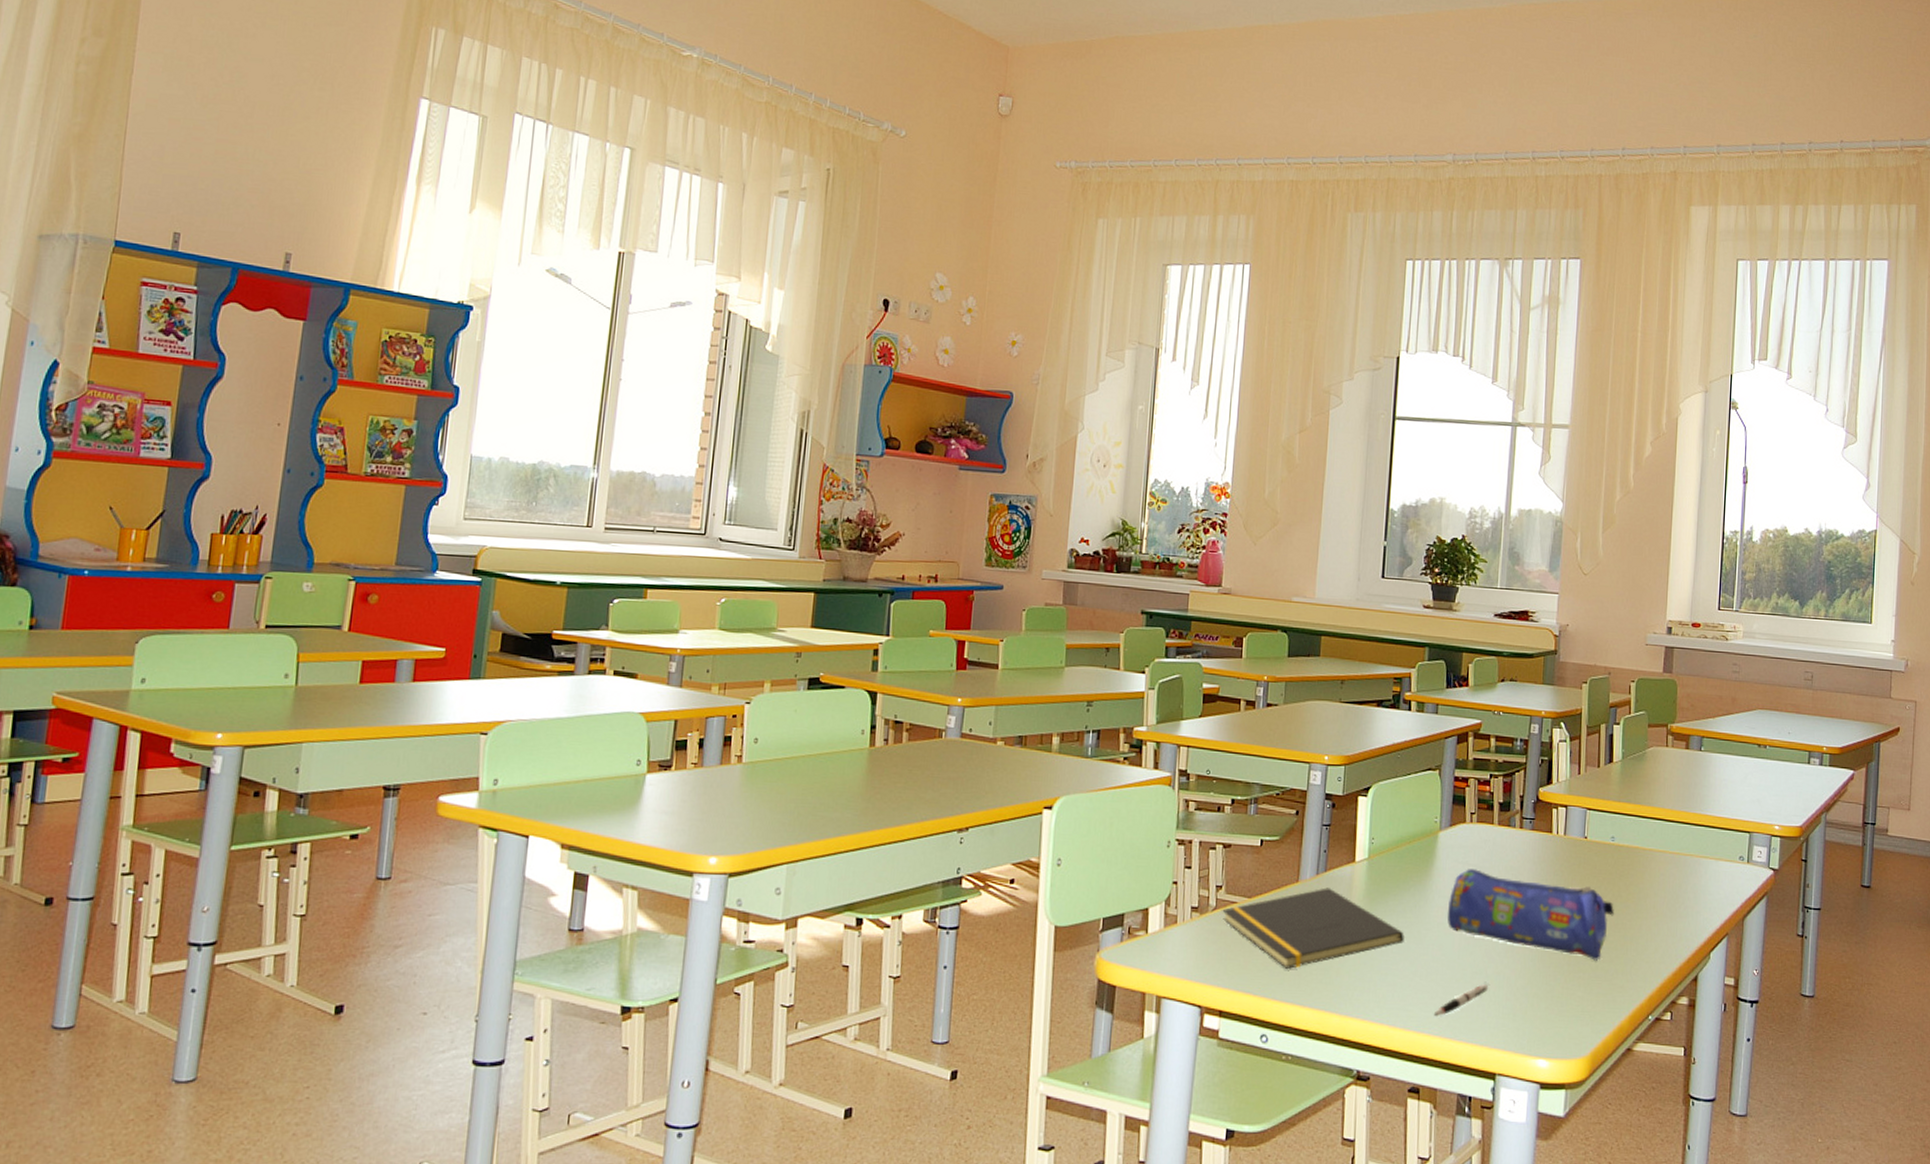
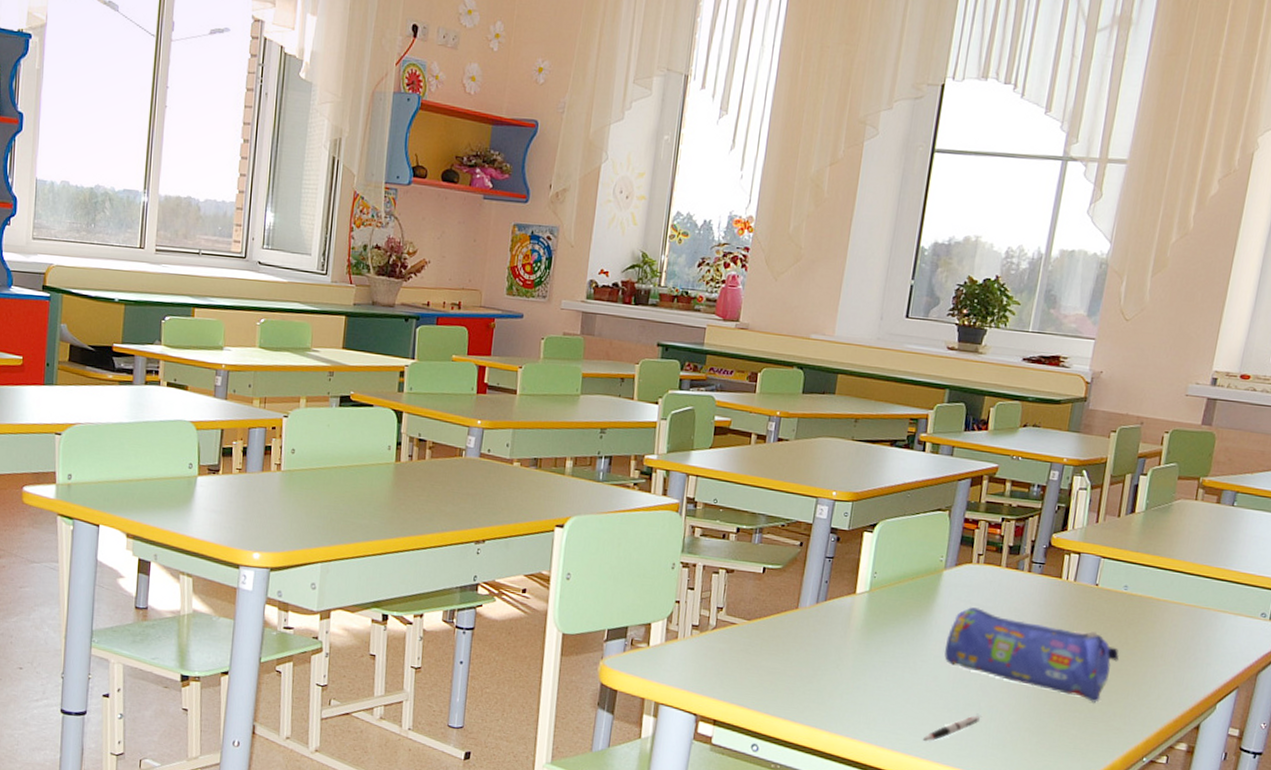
notepad: present [1222,887,1404,969] -> none [721,615,900,688]

